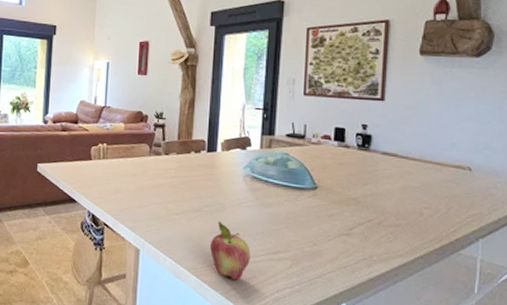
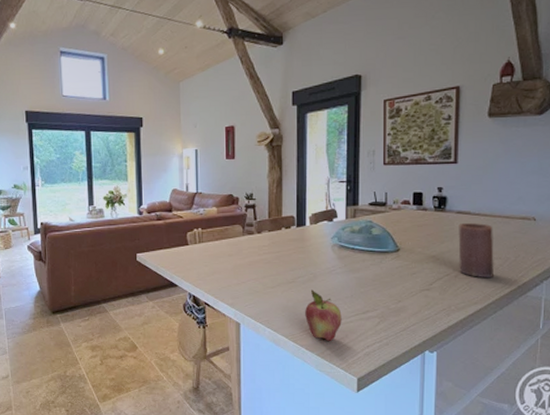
candle: none [383,166,423,229] -> present [458,223,494,277]

